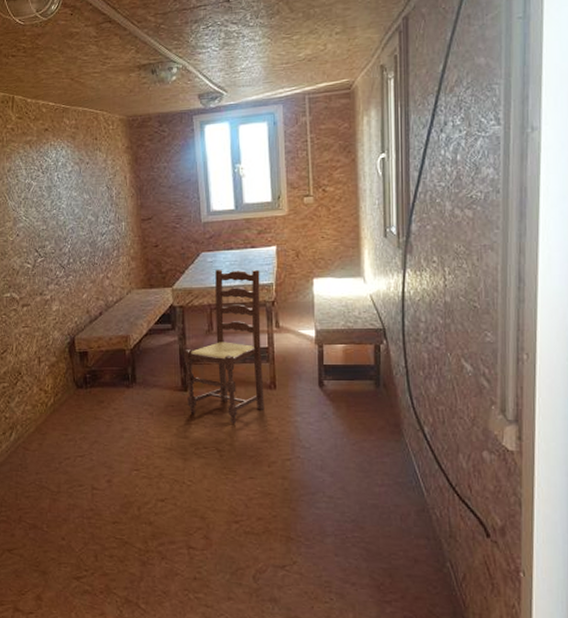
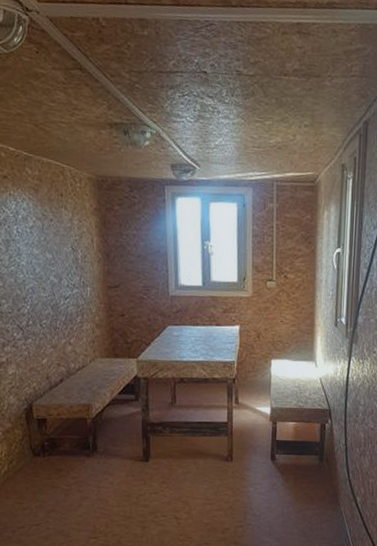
dining chair: present [183,269,265,424] -> none [146,343,223,494]

